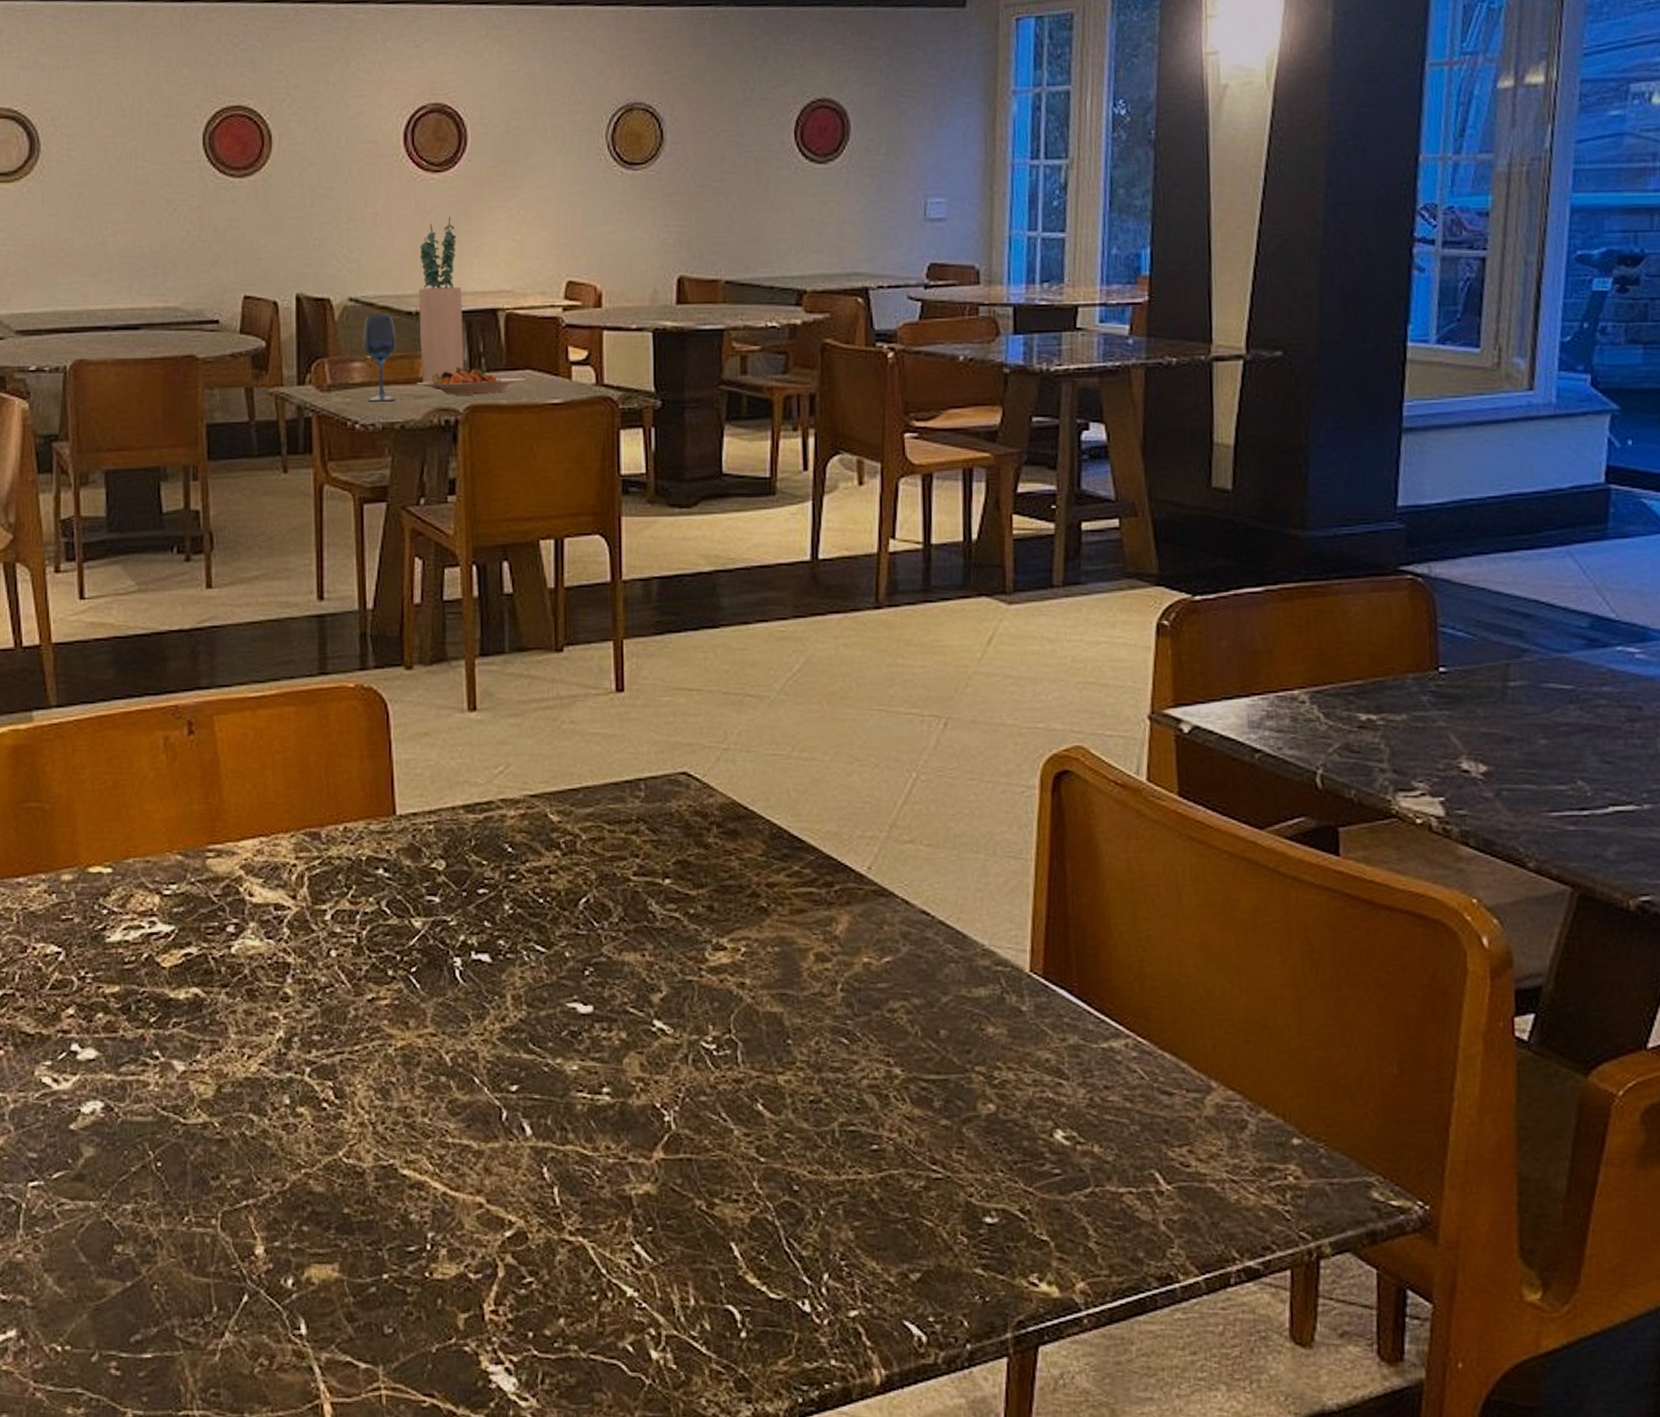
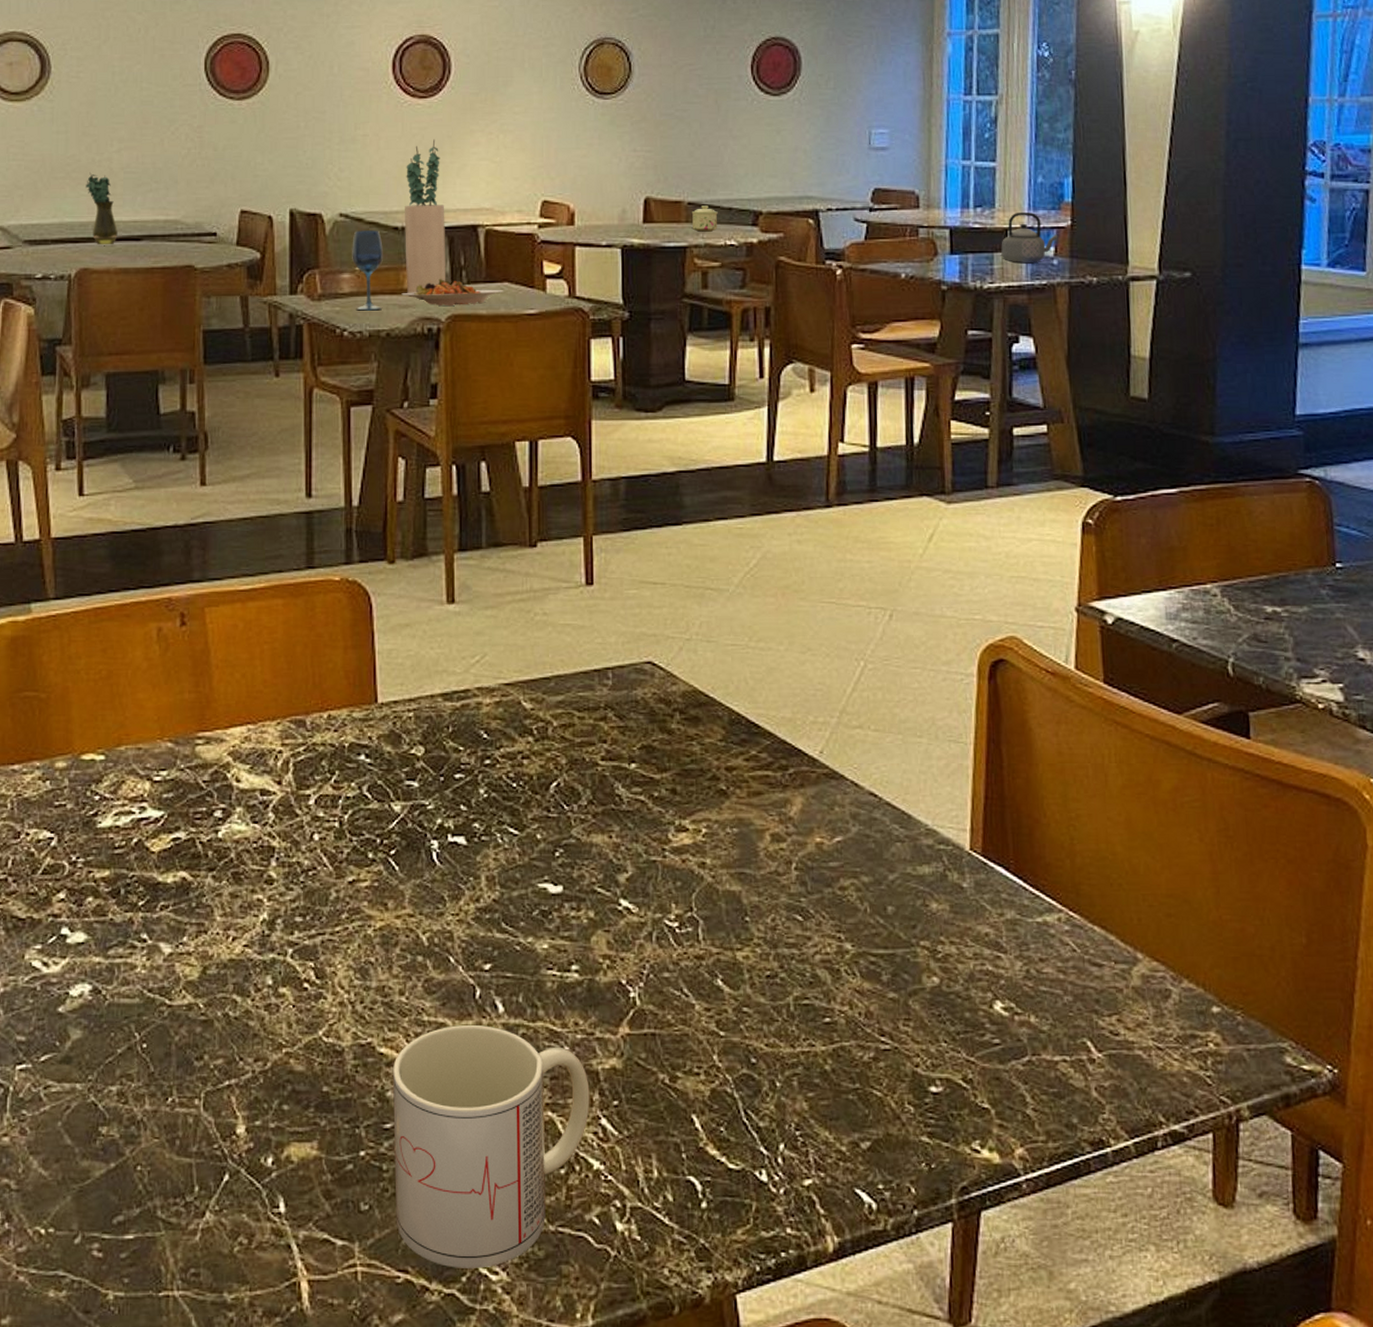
vase: none [80,257,114,336] -> present [86,172,118,247]
mug: none [415,1147,623,1394] -> present [392,1024,590,1269]
sugar bowl: none [729,284,758,314] -> present [691,205,718,233]
teapot: none [1070,286,1134,344] -> present [1001,212,1058,264]

